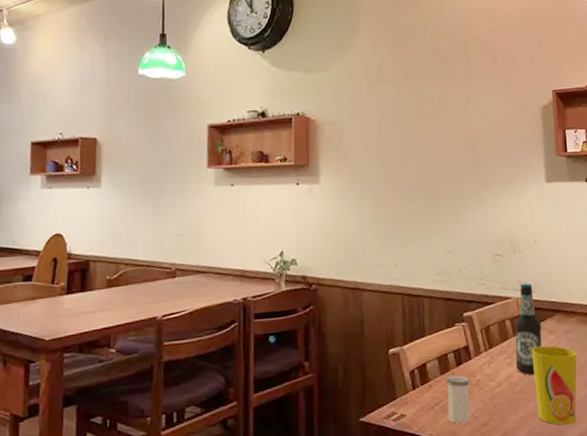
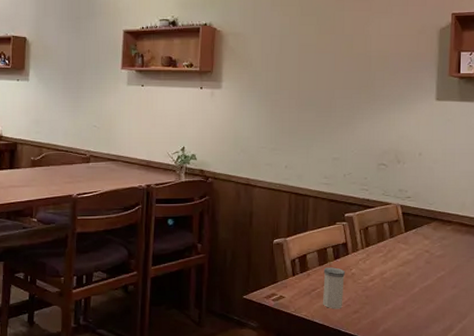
bottle: present [514,283,542,376] -> none [389,191,418,274]
cup: present [531,345,578,426] -> none [405,248,450,320]

